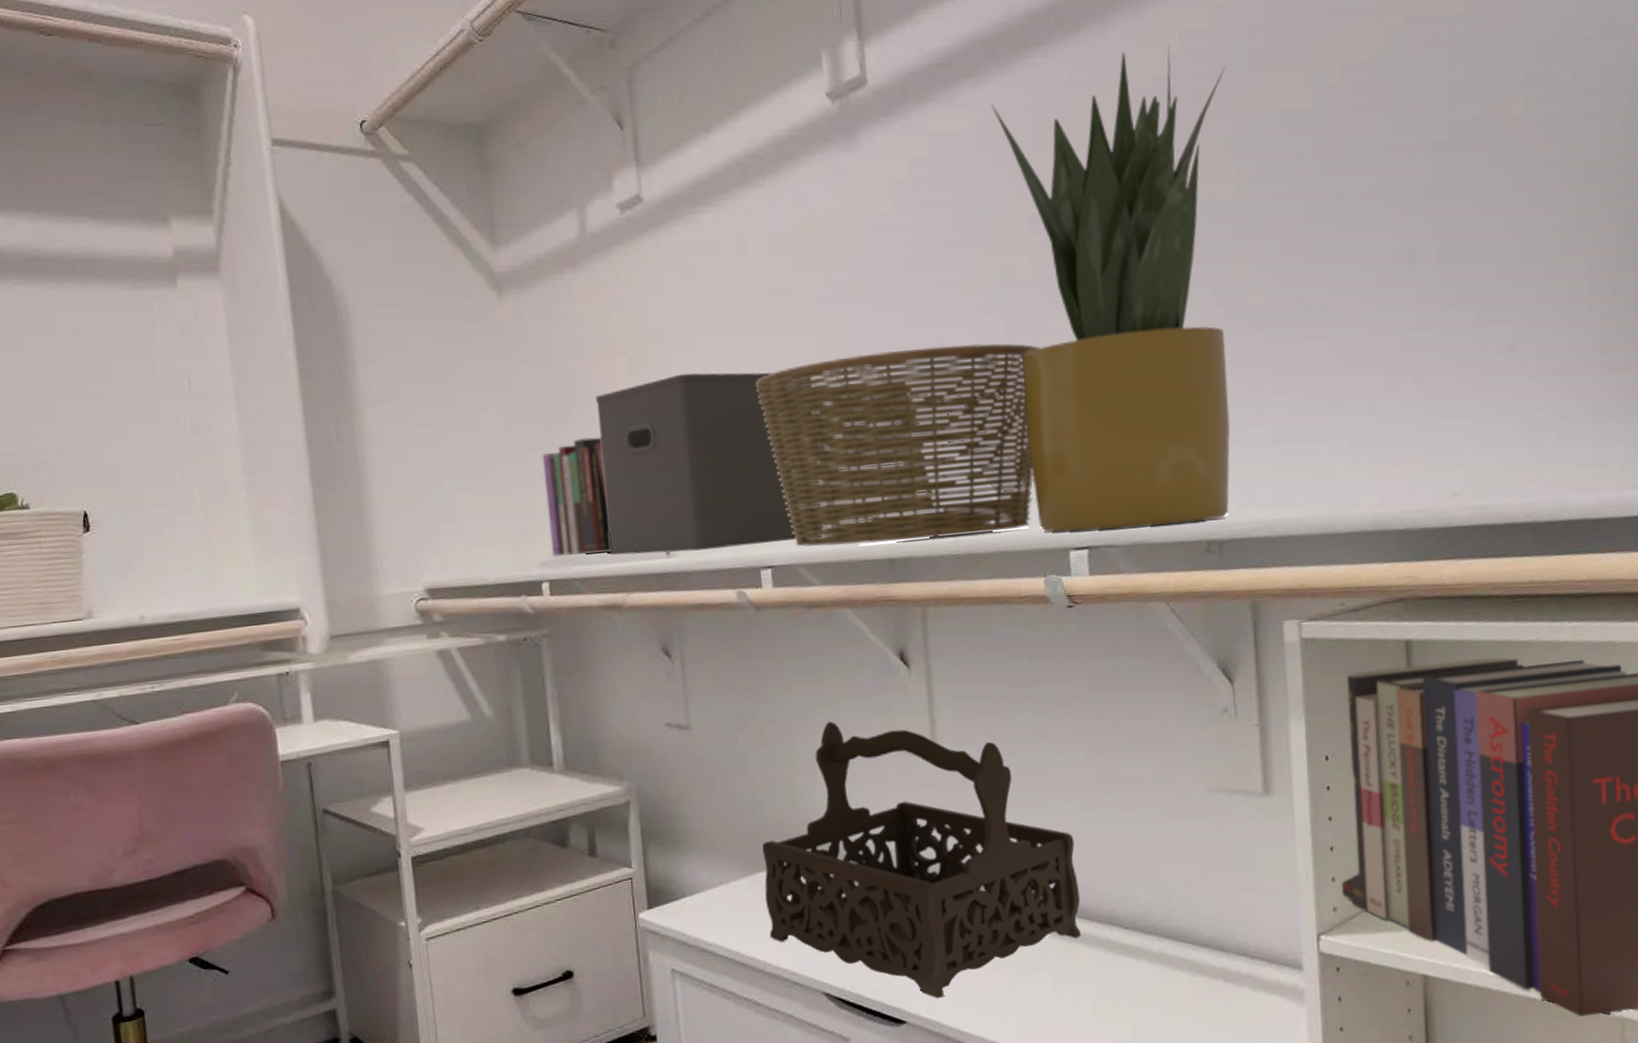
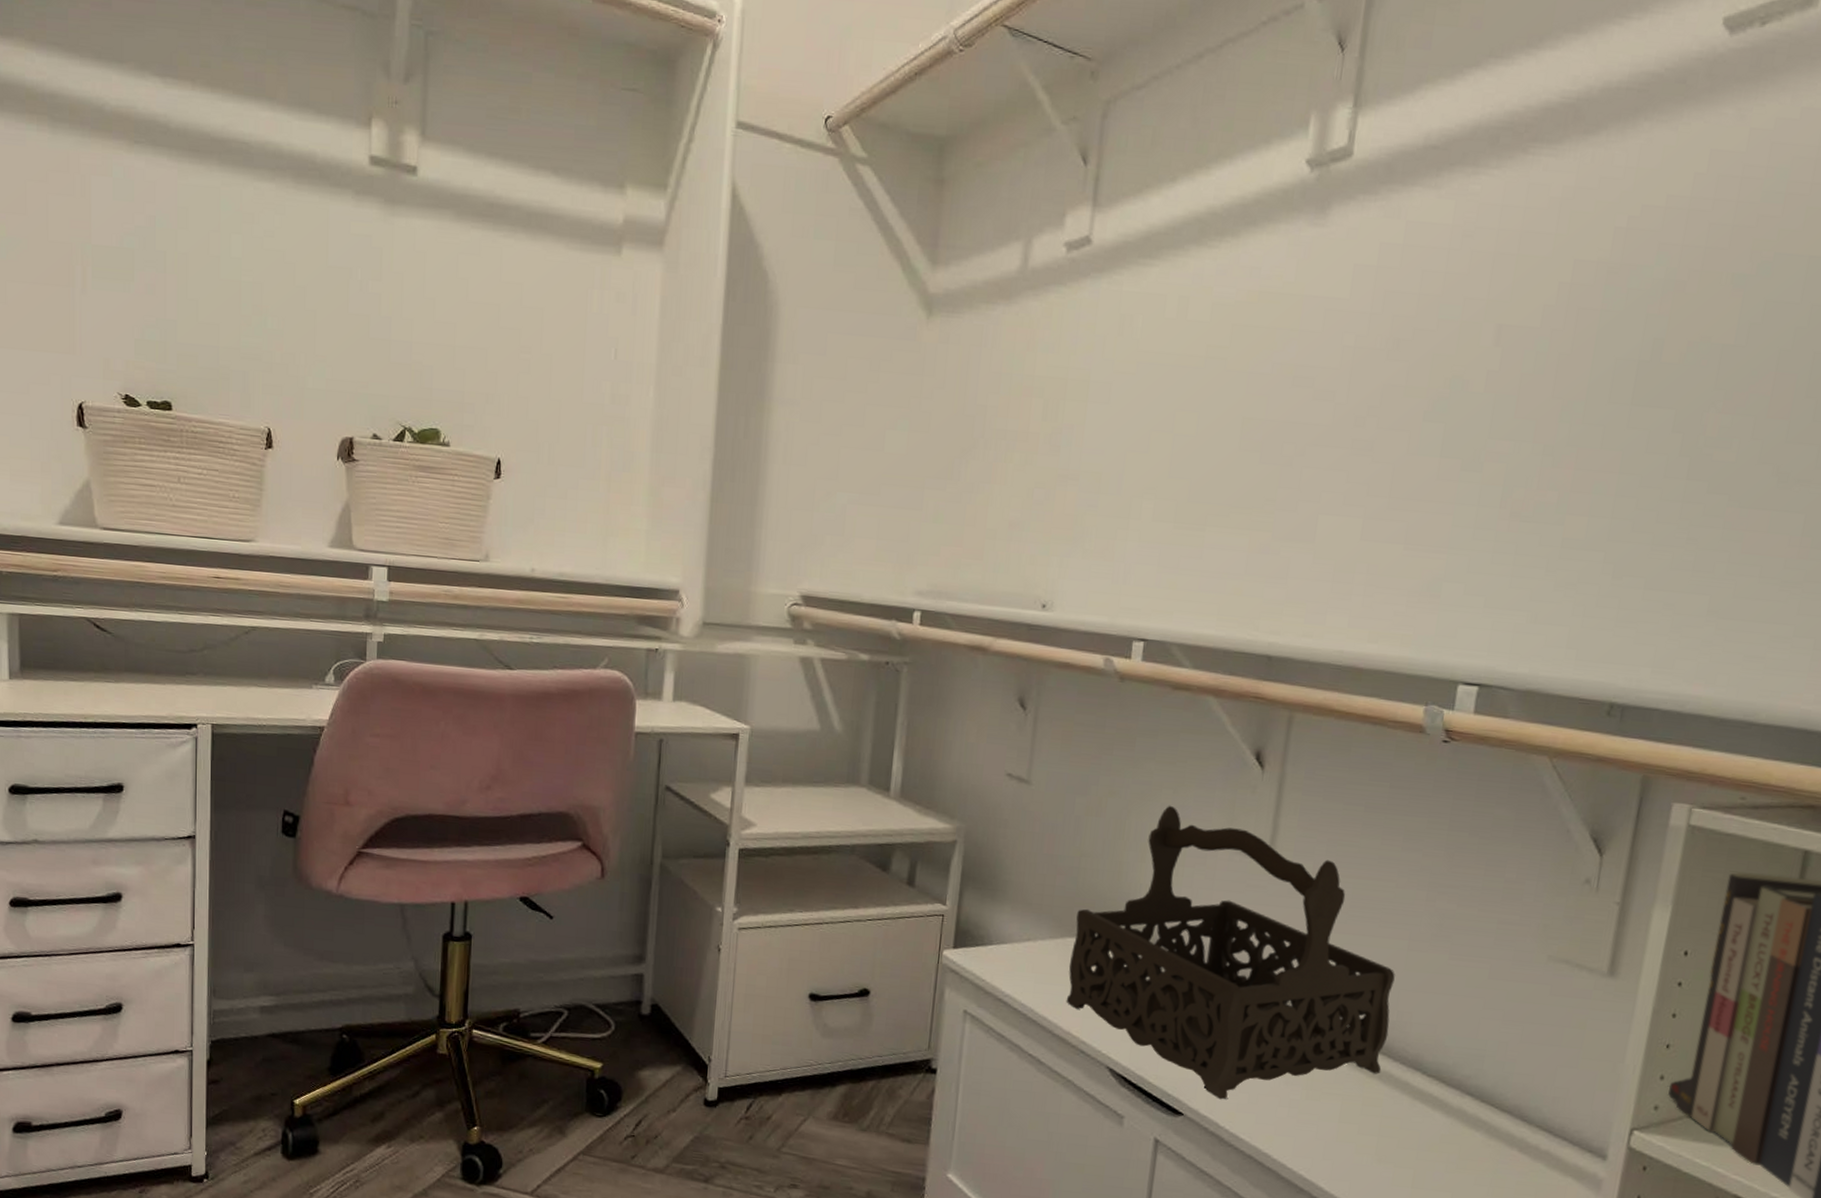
books: present [542,437,612,558] -> none [929,475,1001,594]
storage box: present [596,372,823,555] -> none [986,427,1223,620]
basket: present [755,343,1041,548] -> none [1167,440,1476,651]
planter: present [991,44,1231,532] -> none [1432,163,1755,682]

